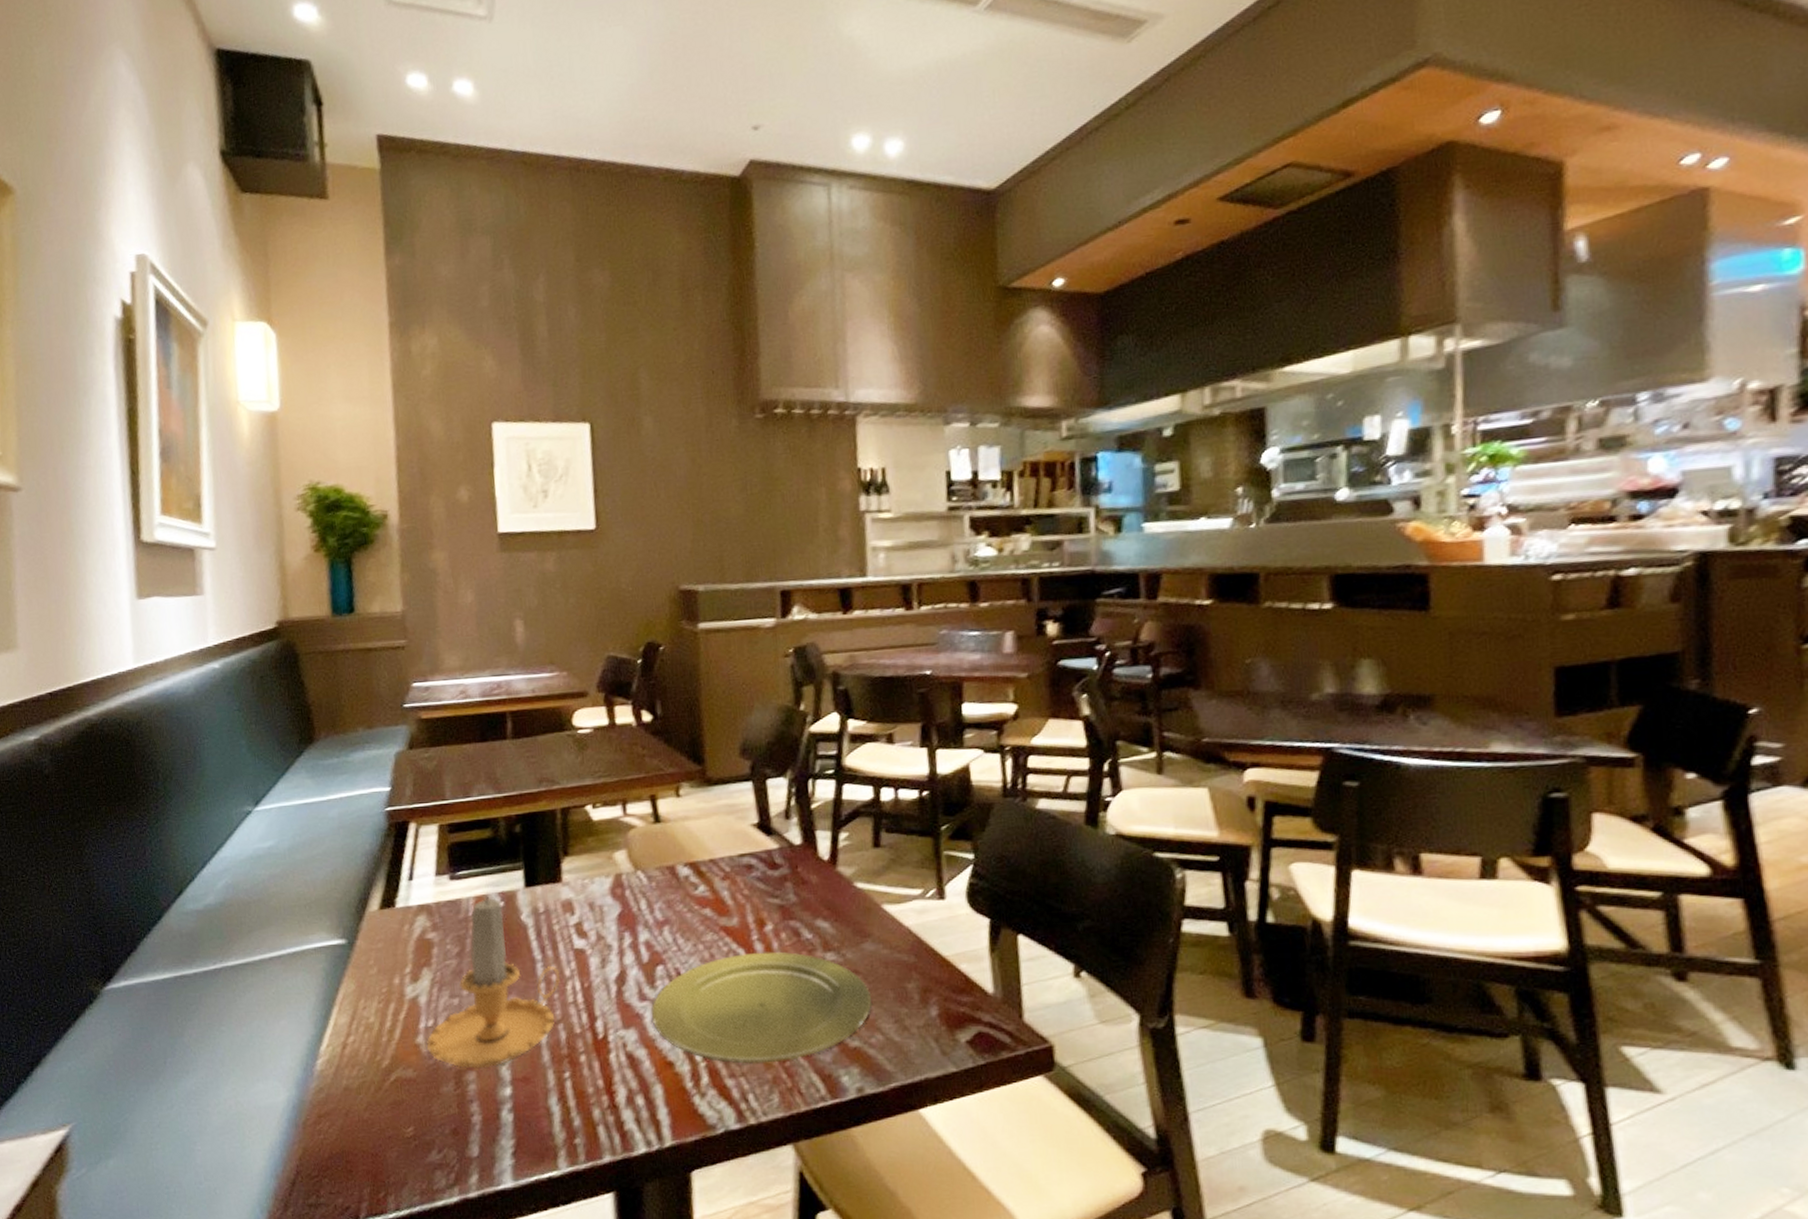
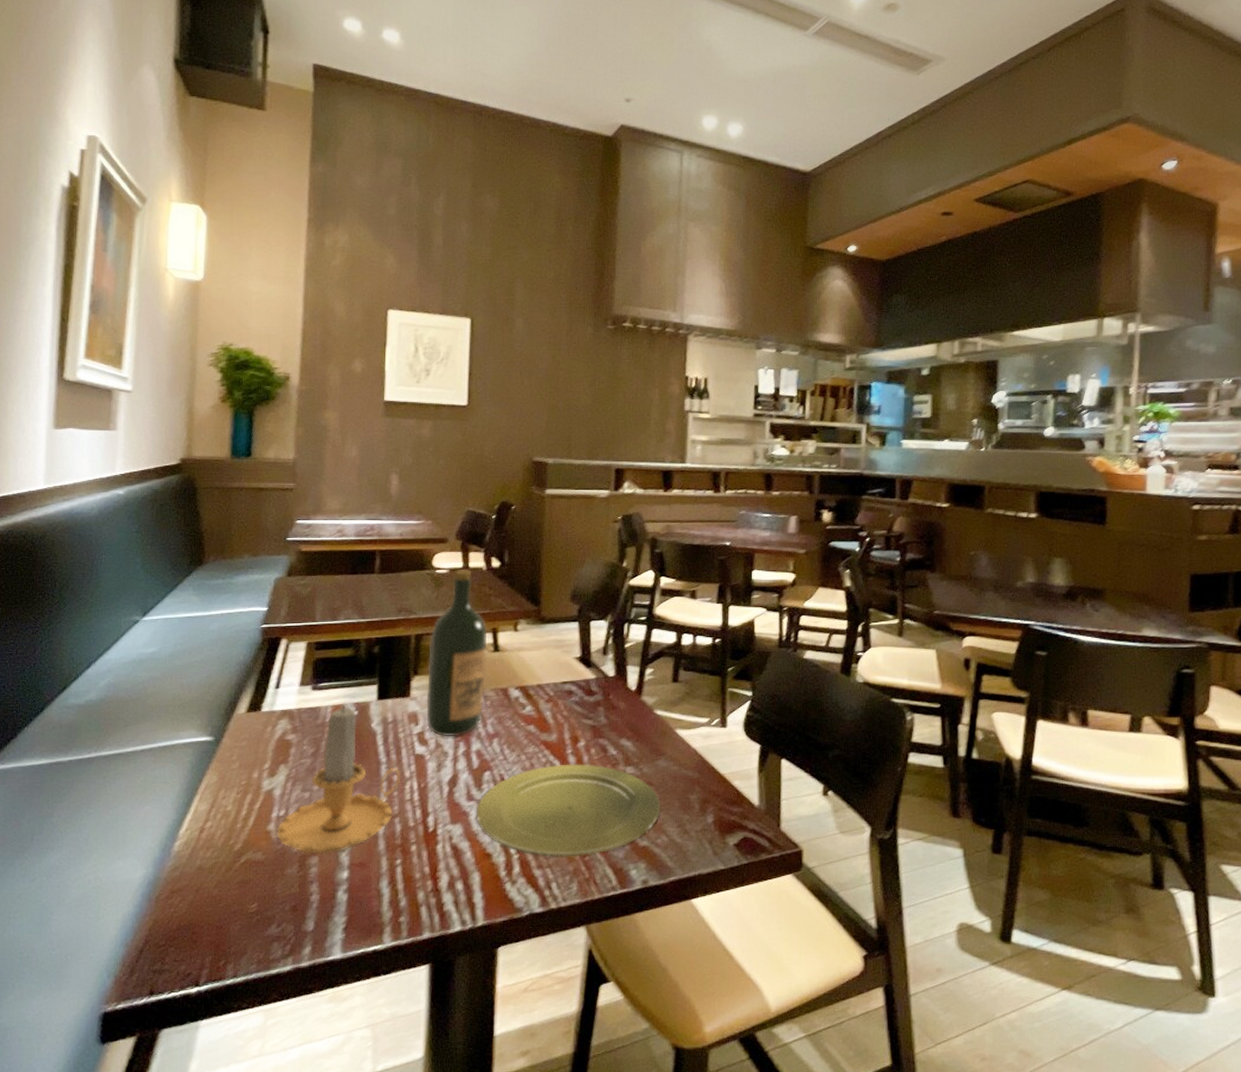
wine bottle: none [578,727,648,928] -> present [426,570,488,737]

